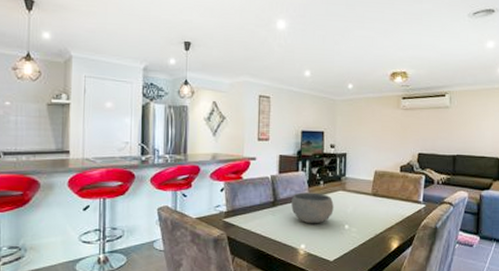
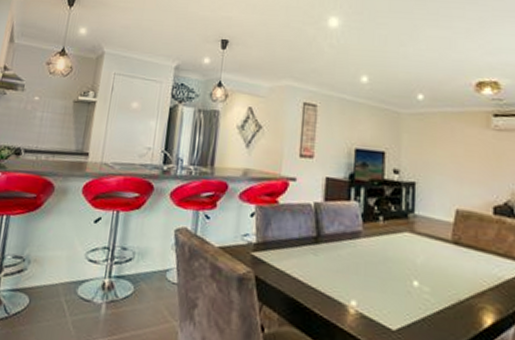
bowl: present [291,192,334,224] -> none [339,228,398,274]

